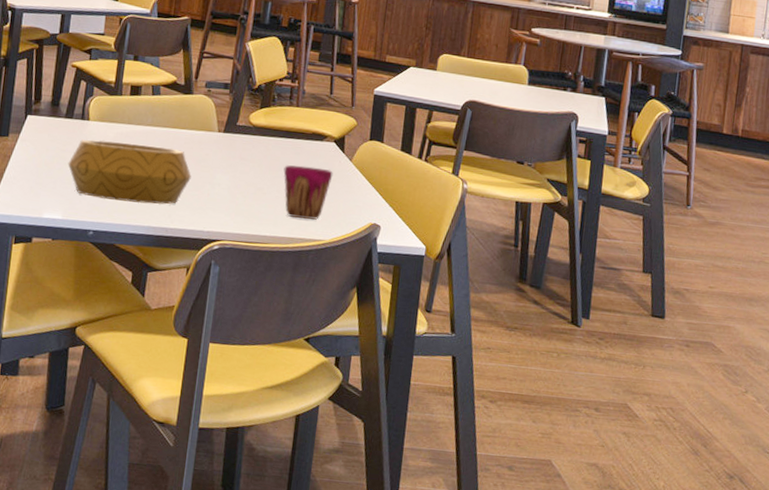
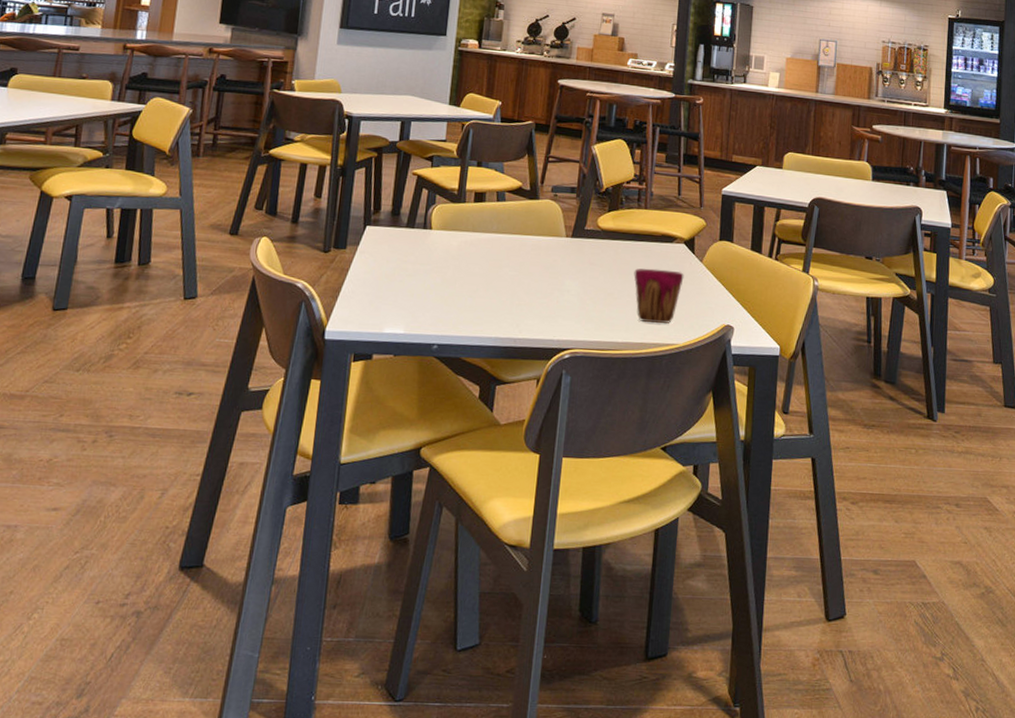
decorative bowl: present [68,139,191,205] -> none [409,249,539,315]

